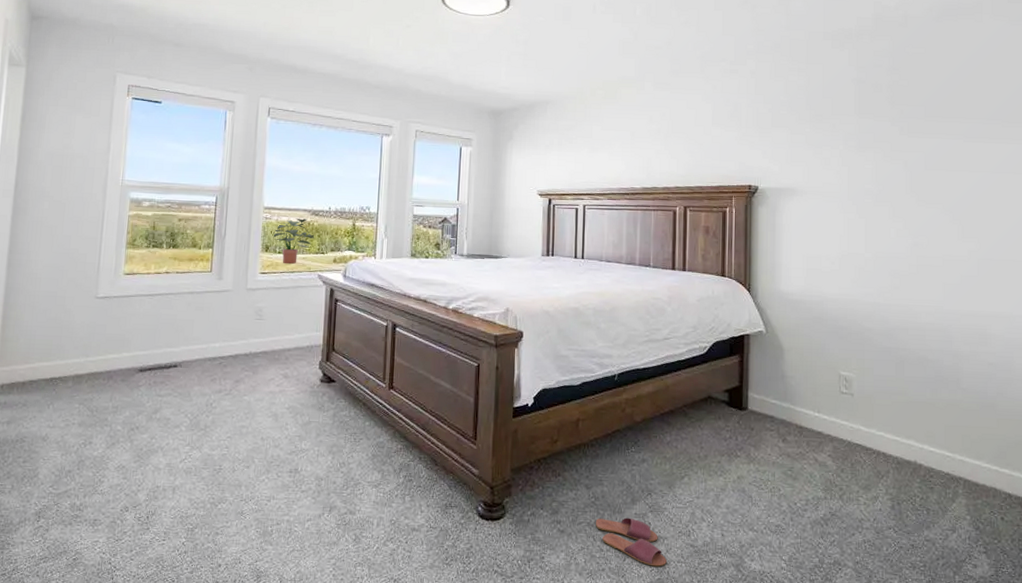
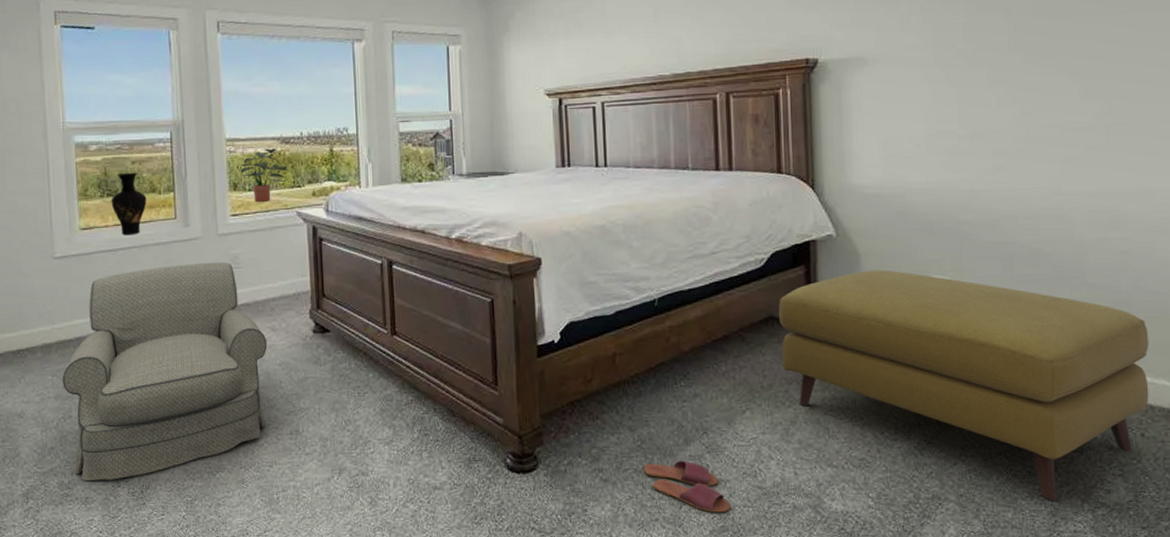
armchair: none [87,312,279,505] -> present [62,262,267,481]
vase: none [155,228,188,283] -> present [111,172,147,236]
ottoman: none [715,363,1008,572] -> present [778,269,1149,501]

